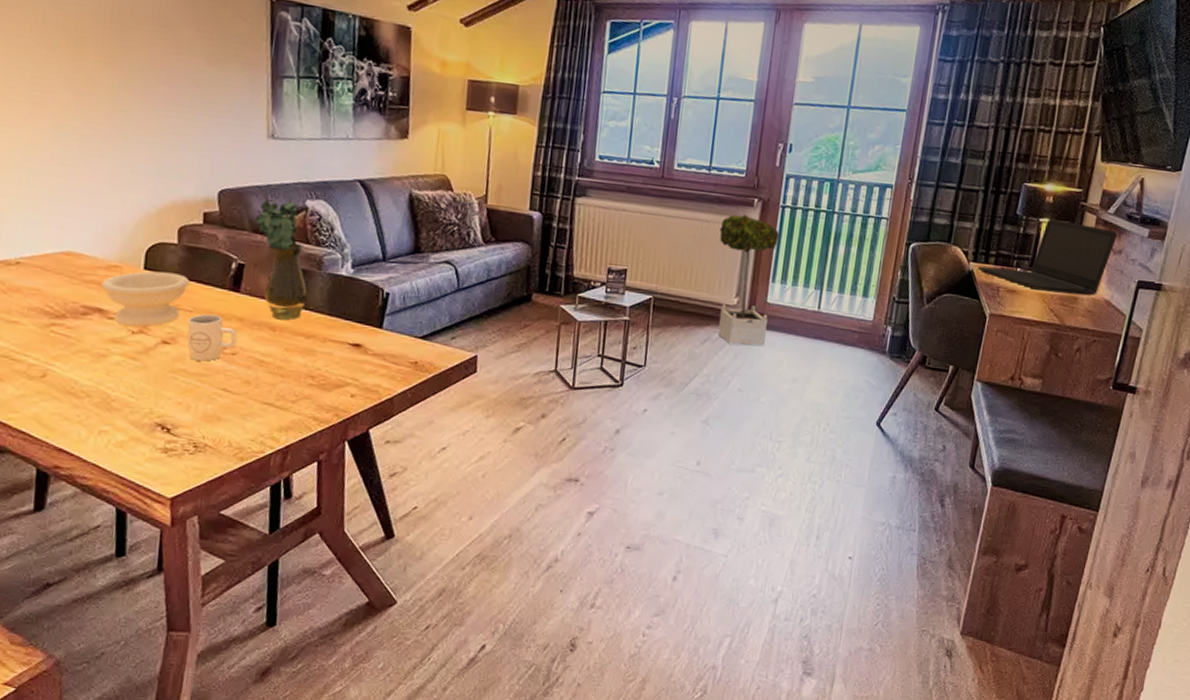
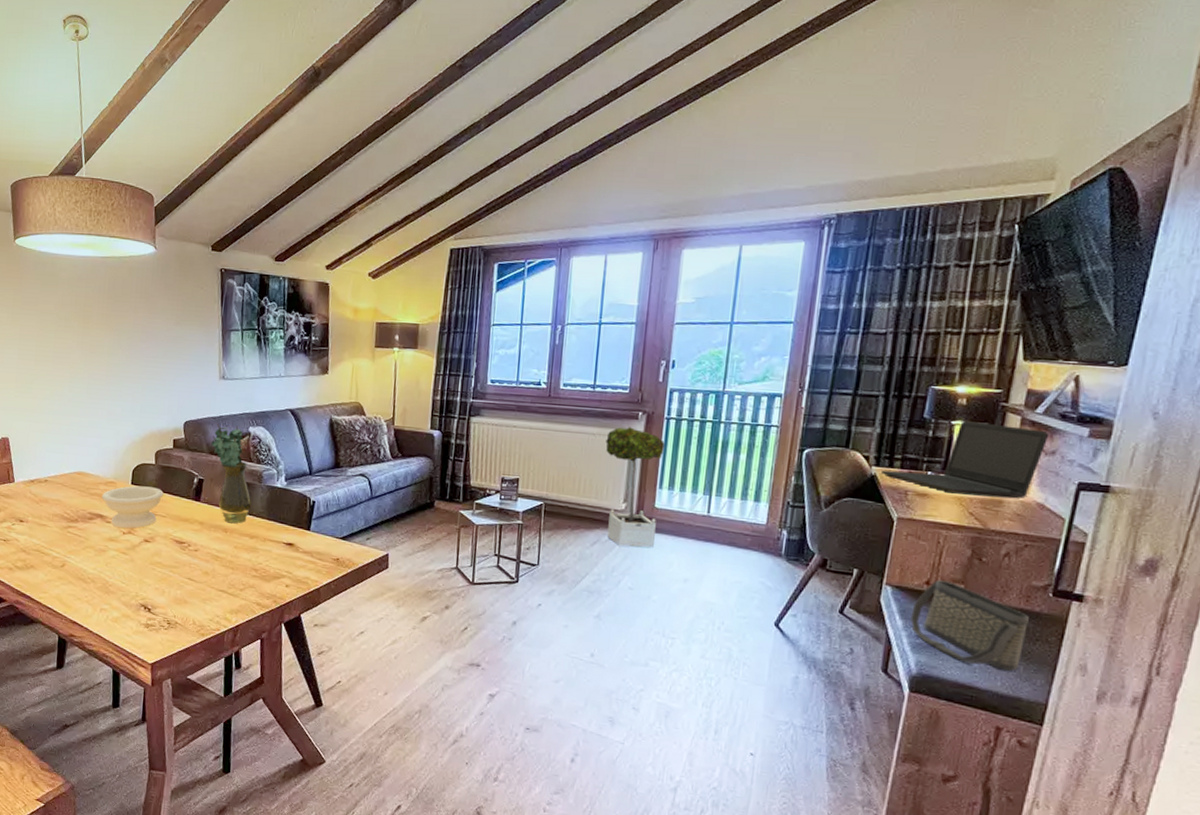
mug: present [186,314,238,362] -> none [162,518,199,556]
handbag: none [996,374,1093,461] -> present [910,579,1029,671]

